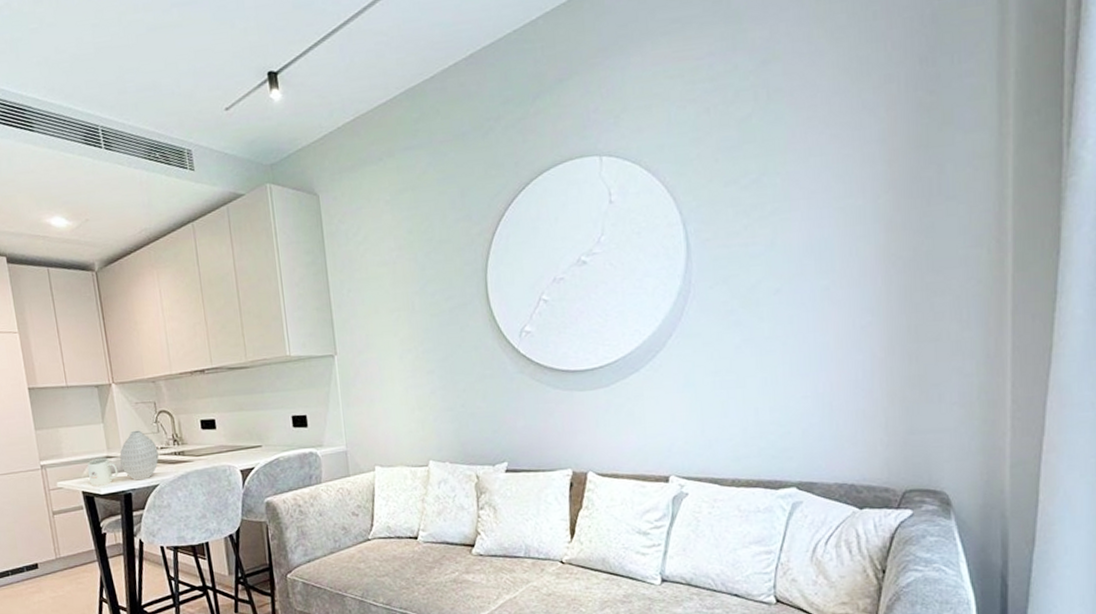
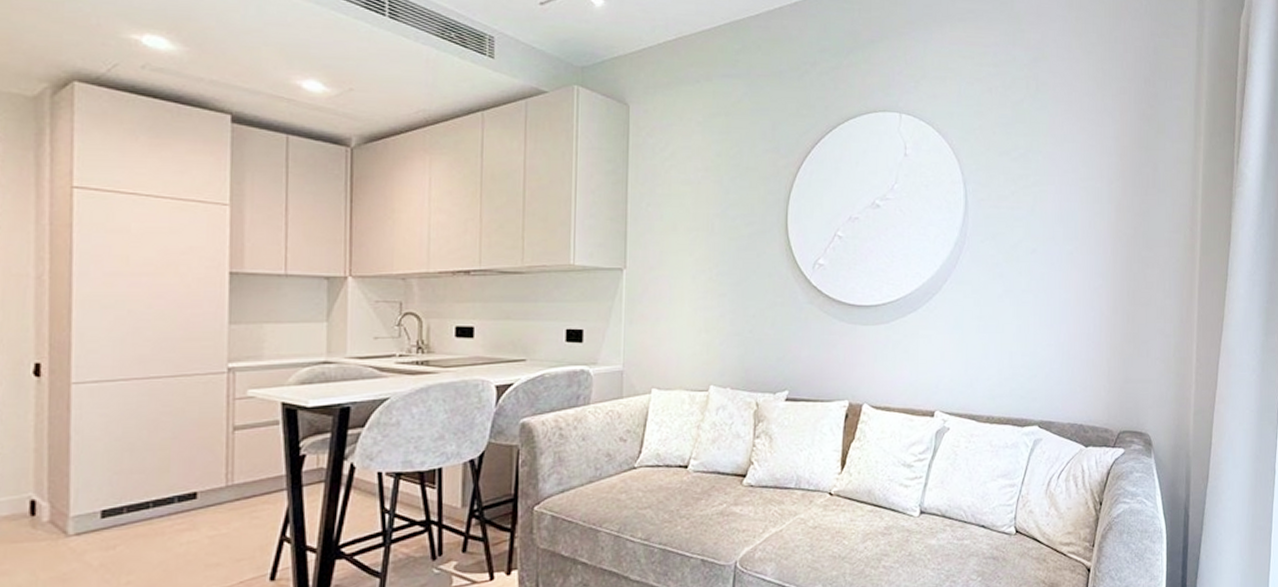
mug: present [87,457,119,487] -> none [294,362,337,398]
vase: present [119,430,159,481] -> none [342,333,395,392]

